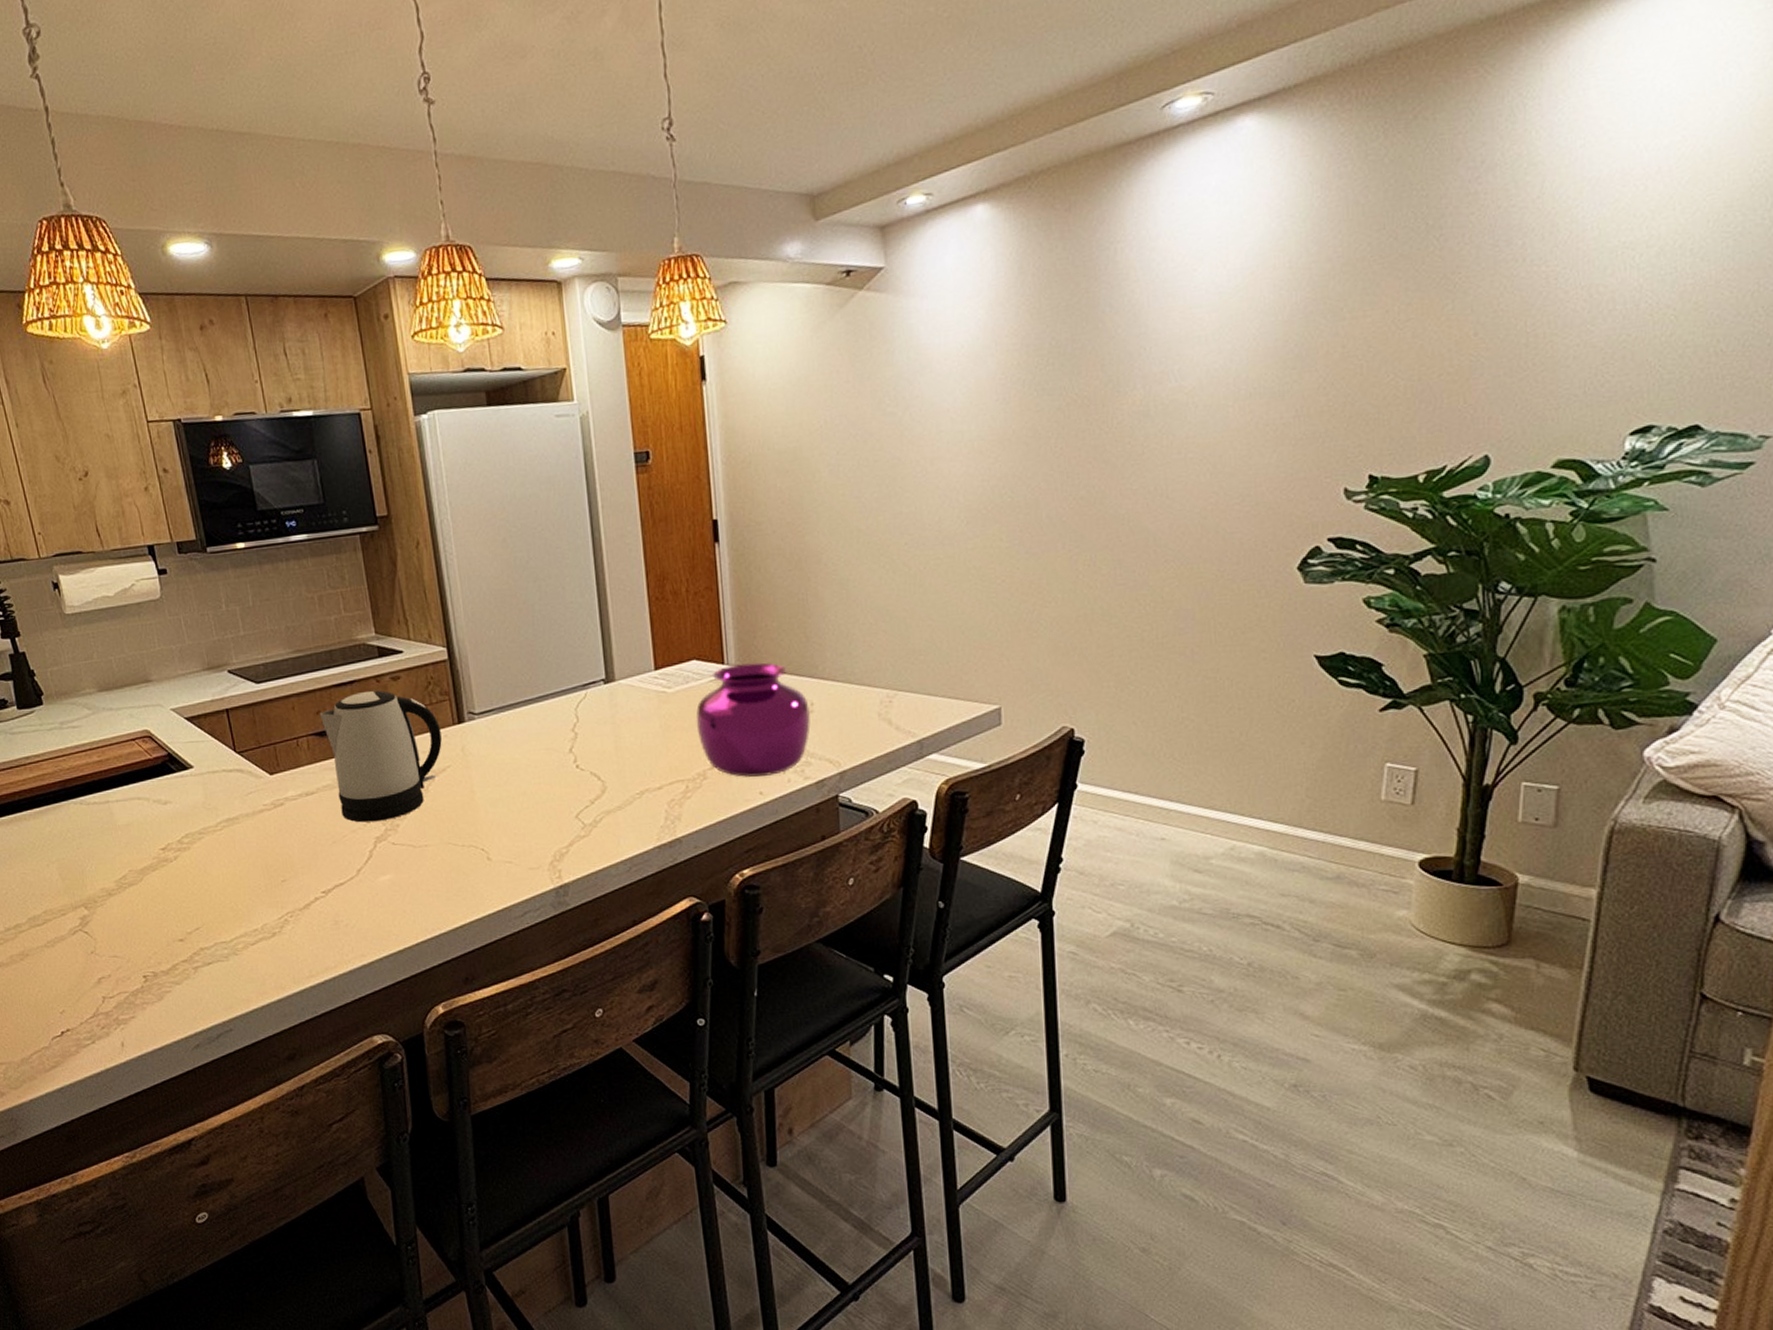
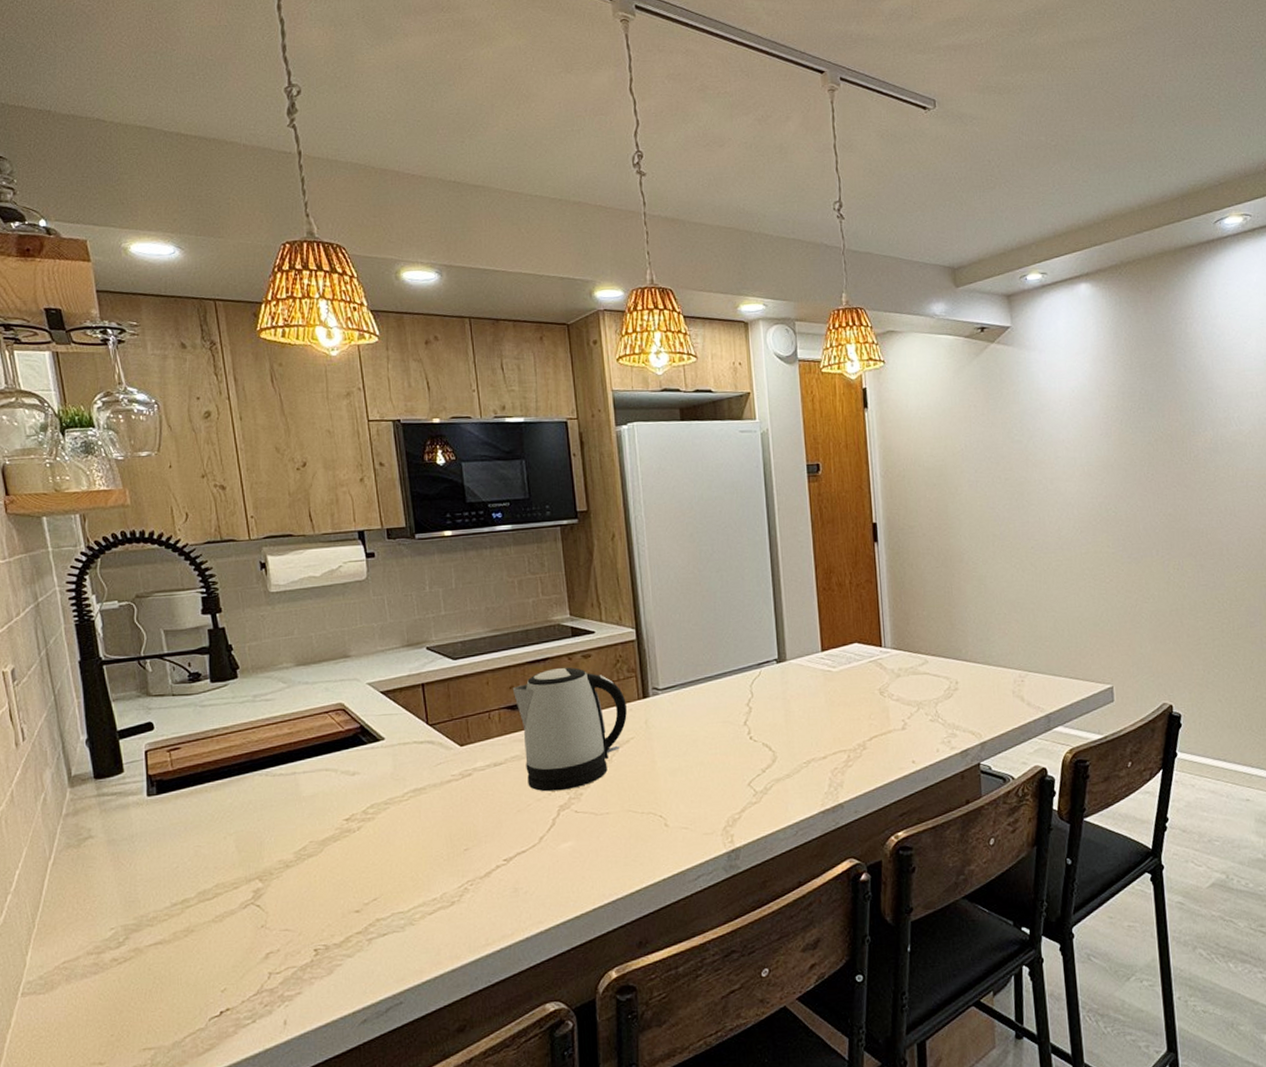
vase: present [695,662,811,777] -> none [857,646,956,748]

